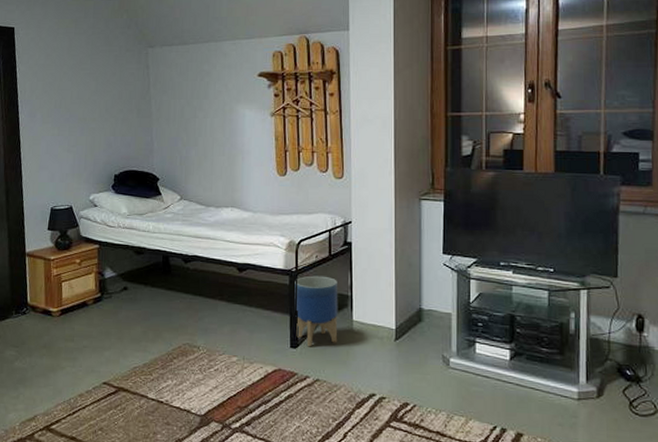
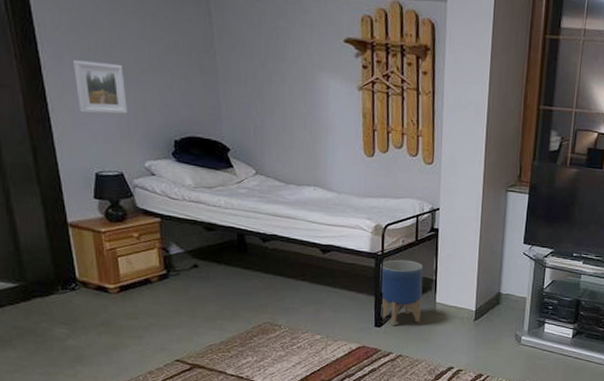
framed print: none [42,115,80,158] -> present [73,59,127,115]

